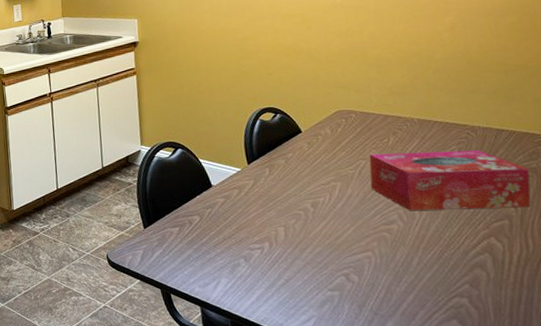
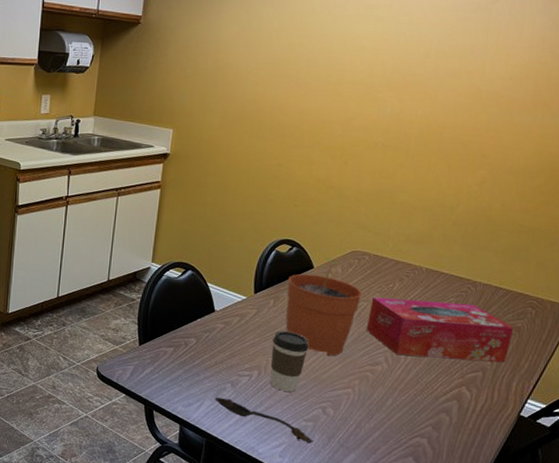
spoon: none [230,274,344,315] -> present [215,397,313,444]
coffee cup: none [276,199,316,261] -> present [270,331,309,392]
plant pot: none [278,120,358,219] -> present [285,257,363,356]

